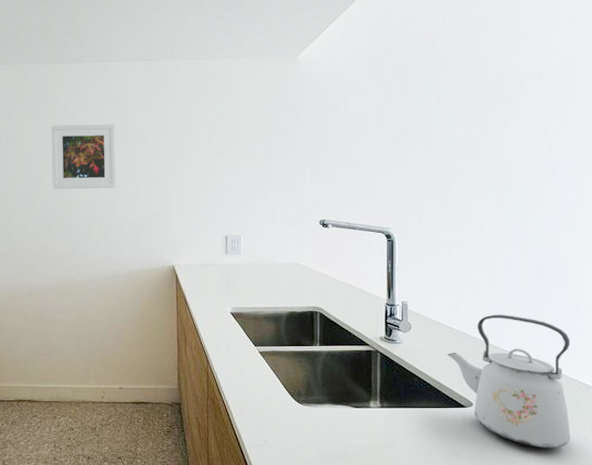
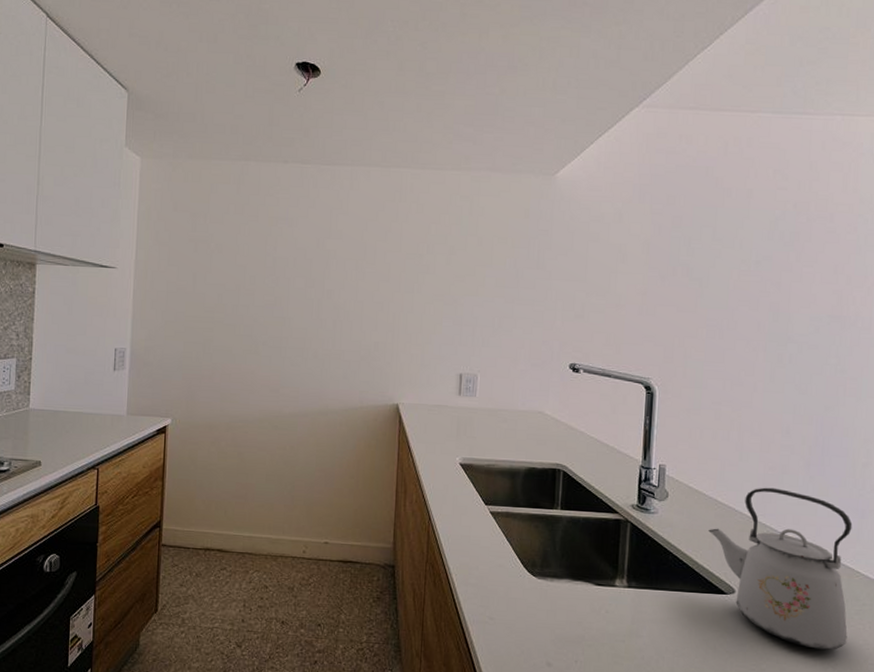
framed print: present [51,124,116,189] -> none [264,233,342,310]

